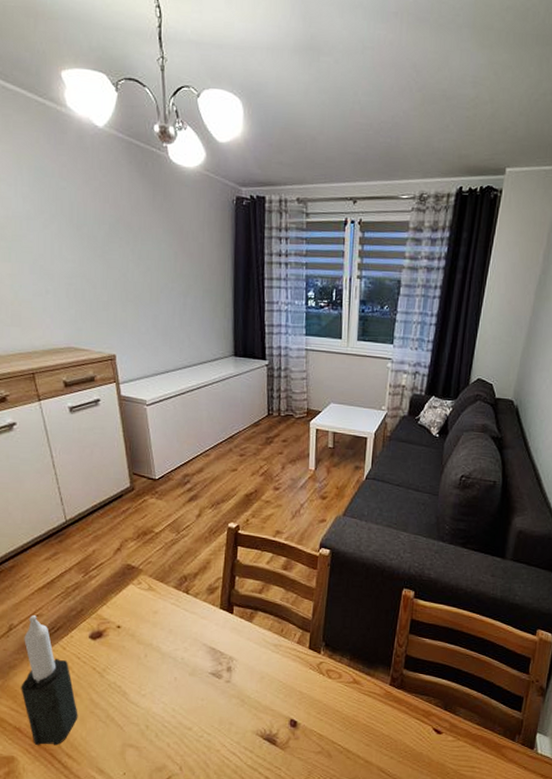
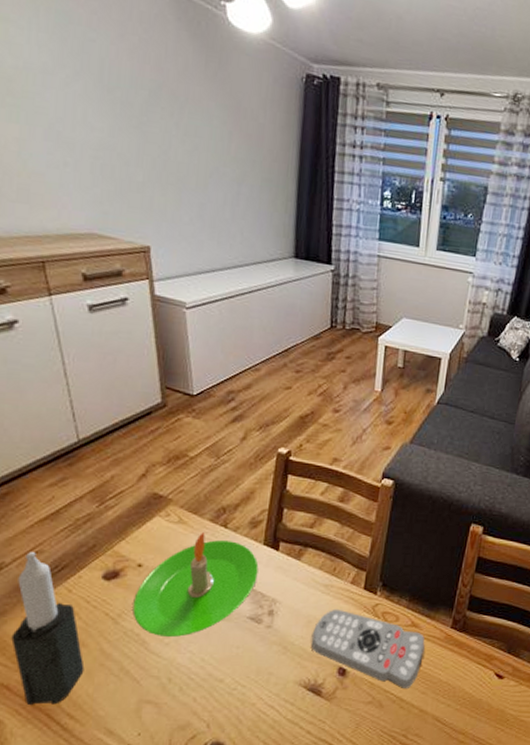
candle: none [115,598,217,689] -> present [133,533,259,637]
remote control: none [265,666,367,740] -> present [311,609,425,688]

